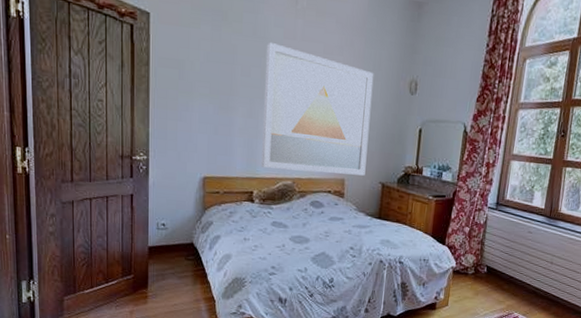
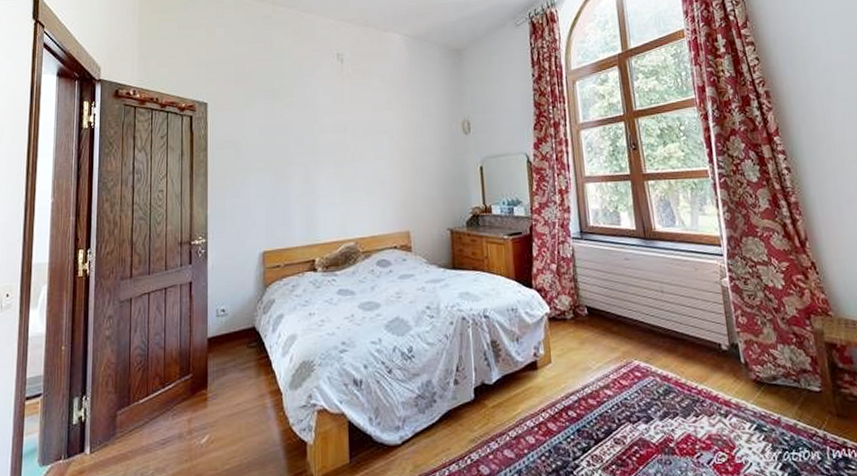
wall art: present [261,43,374,176] -> none [317,109,431,232]

